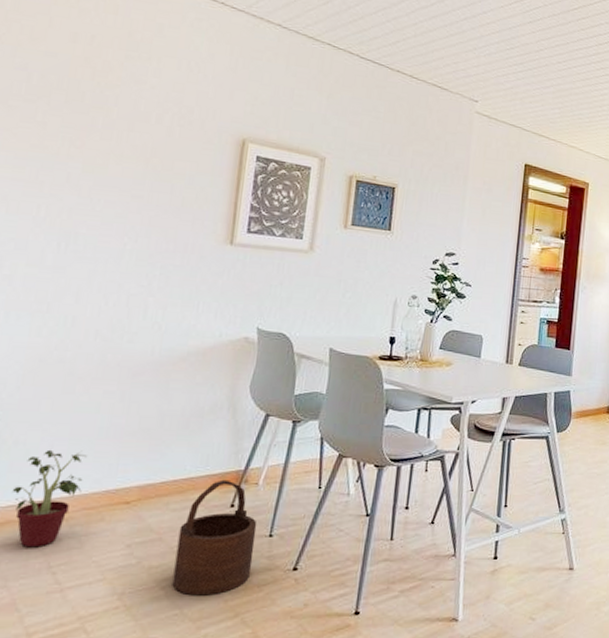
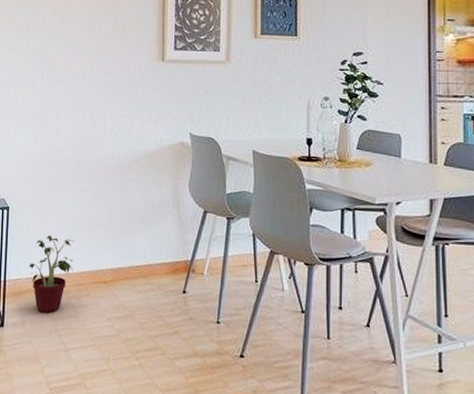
wooden bucket: present [172,479,257,596] -> none [144,268,206,371]

